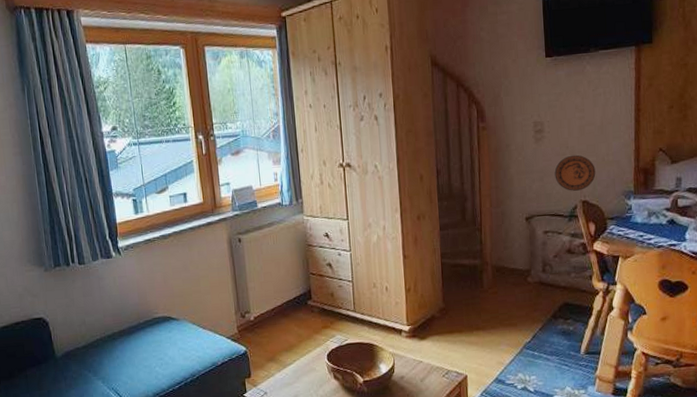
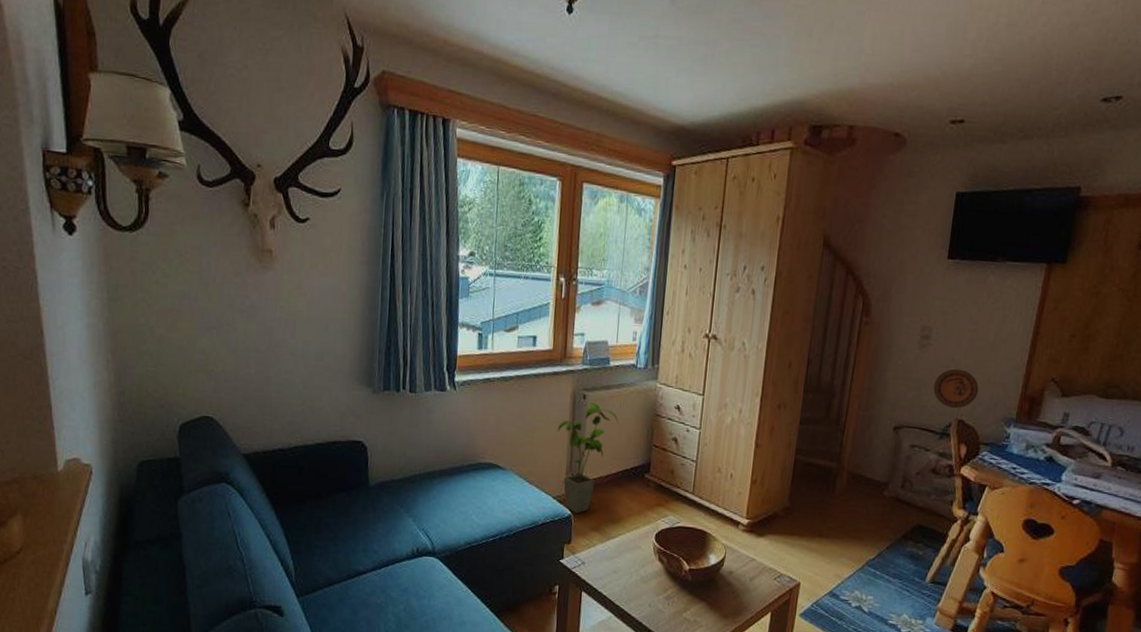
house plant: none [220,244,275,348] -> present [557,402,619,513]

